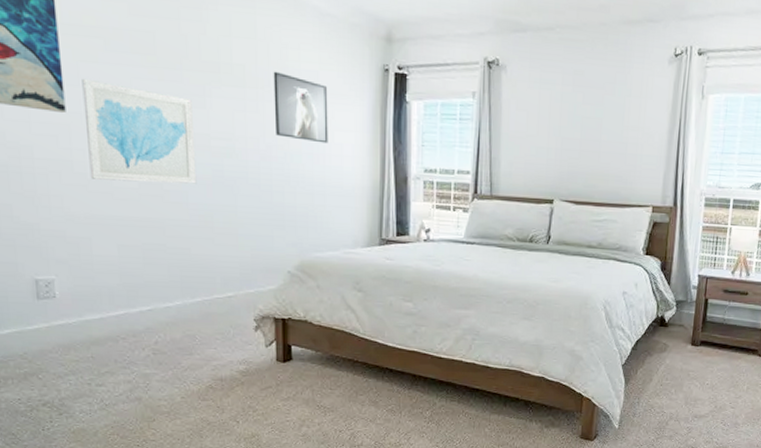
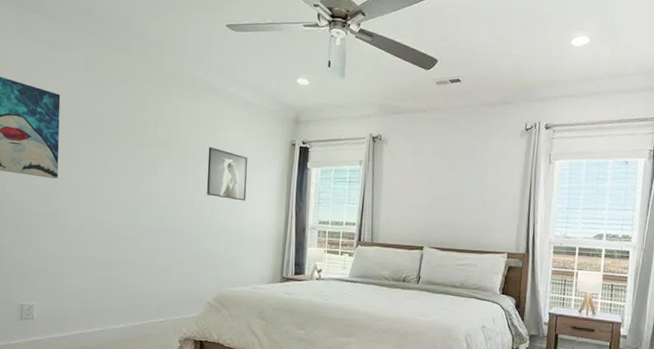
wall art: present [82,78,197,184] -> none [69,154,148,232]

